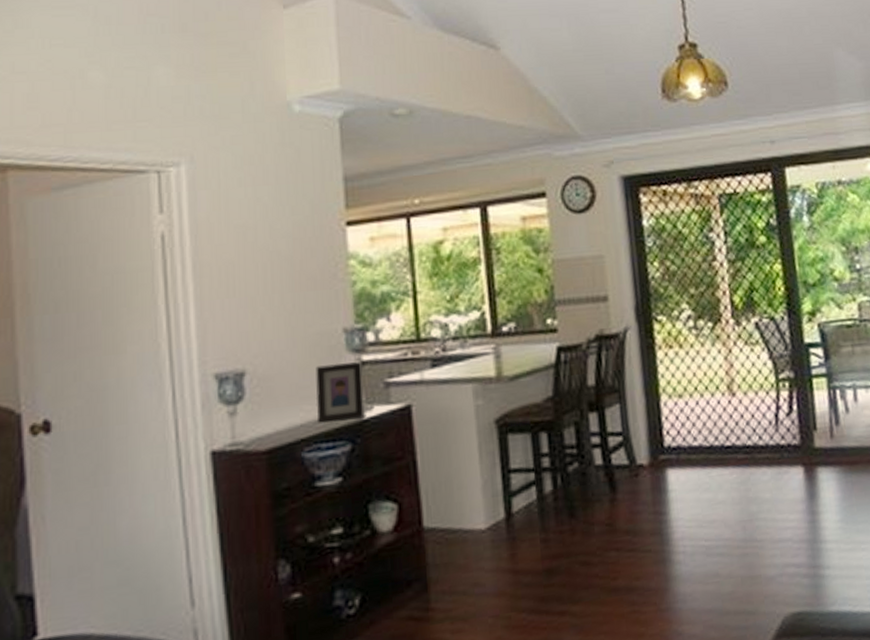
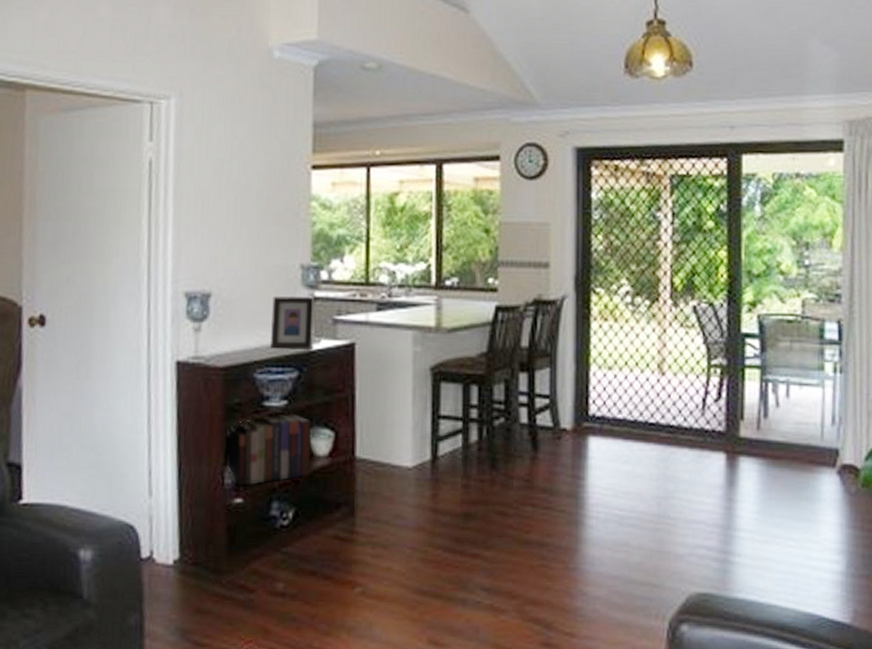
books: none [277,490,375,580] -> present [226,414,312,486]

